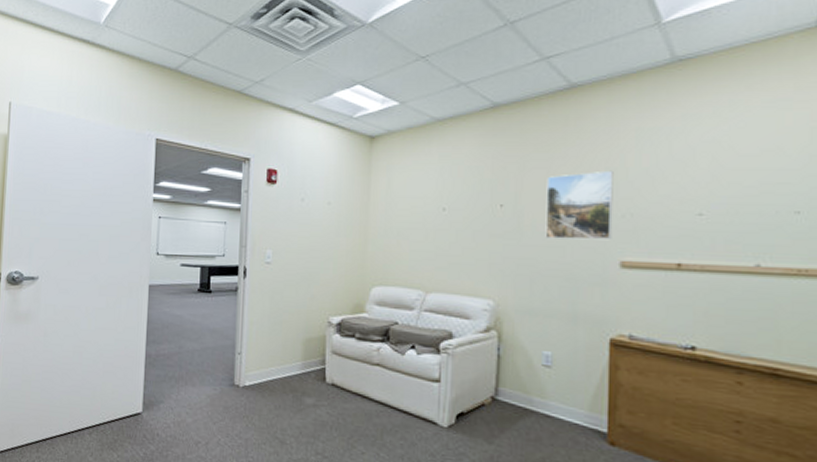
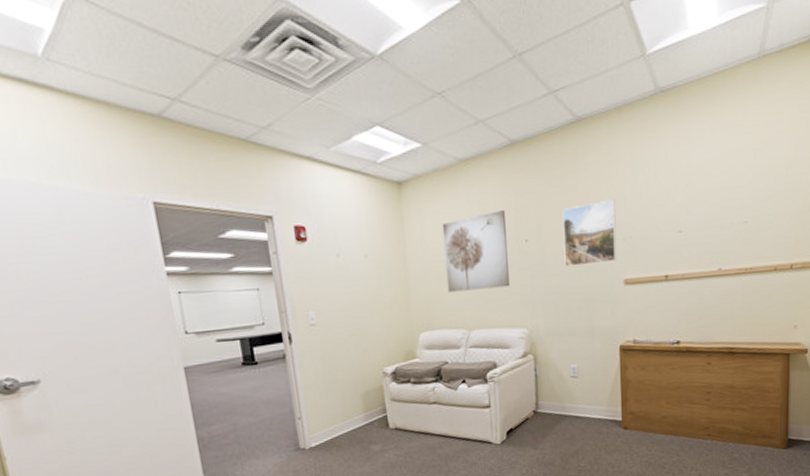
wall art: none [407,172,481,252] -> present [442,210,509,293]

